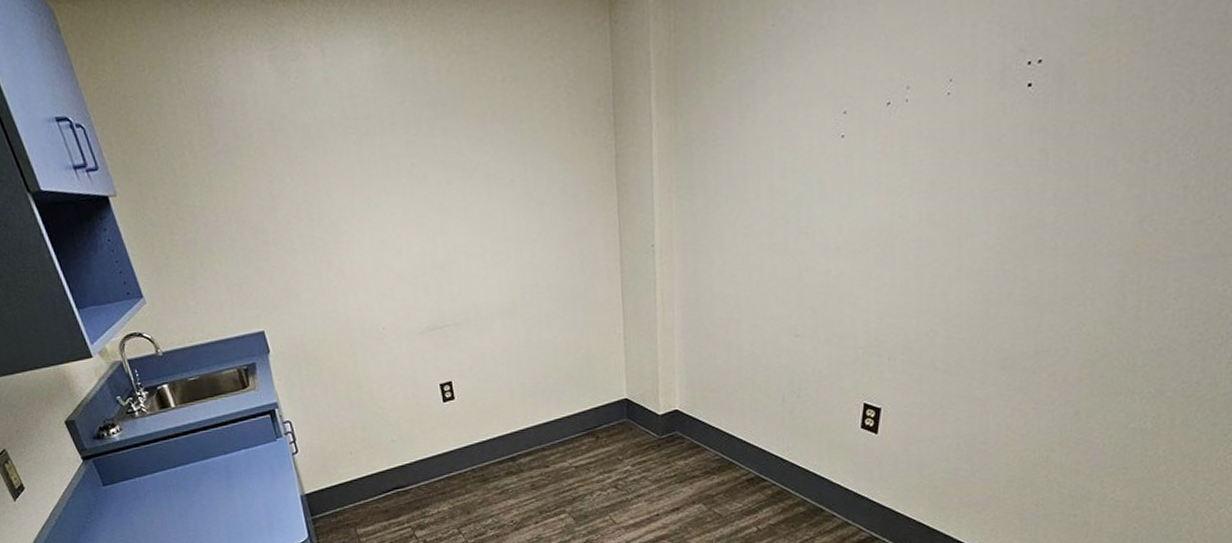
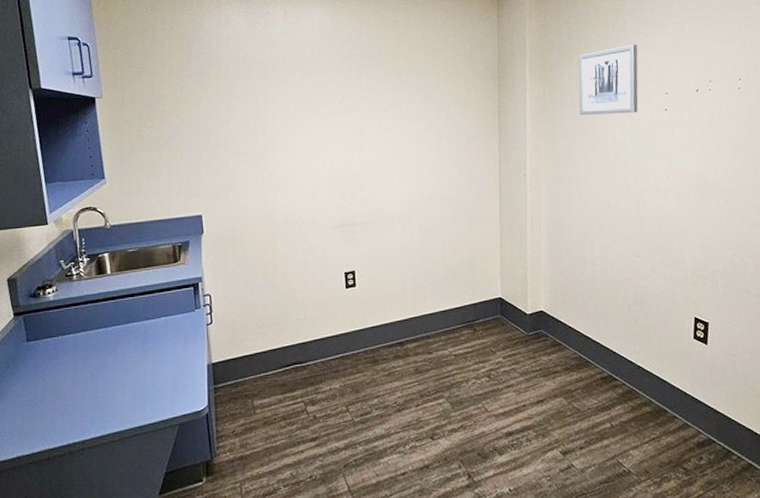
wall art: none [723,42,808,156] -> present [578,44,638,115]

